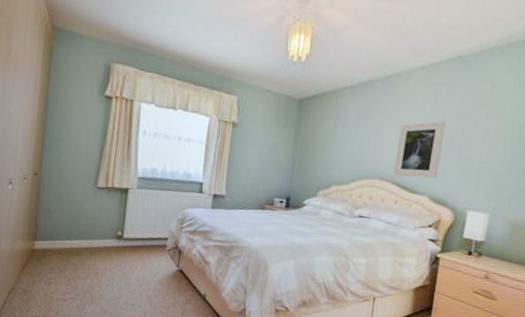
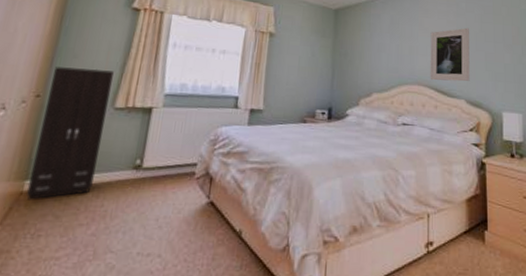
cabinet: none [37,149,94,257] -> present [26,67,114,200]

